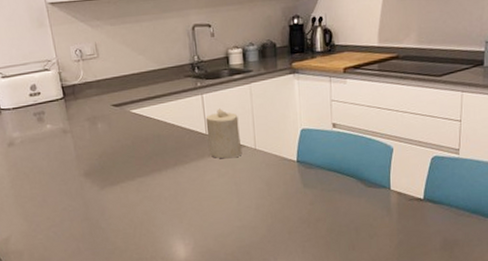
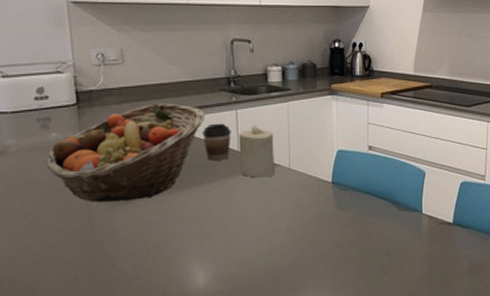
fruit basket: none [44,92,174,185] -> present [45,103,205,202]
coffee cup: none [173,108,199,144] -> present [202,123,231,160]

